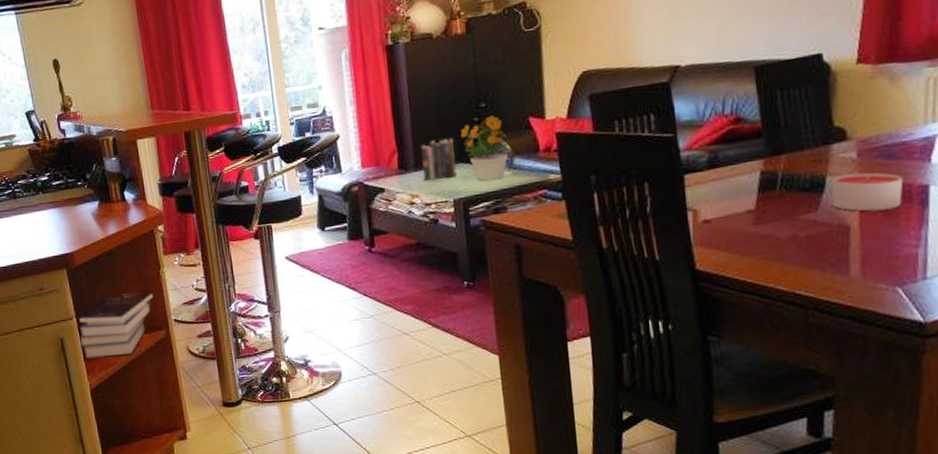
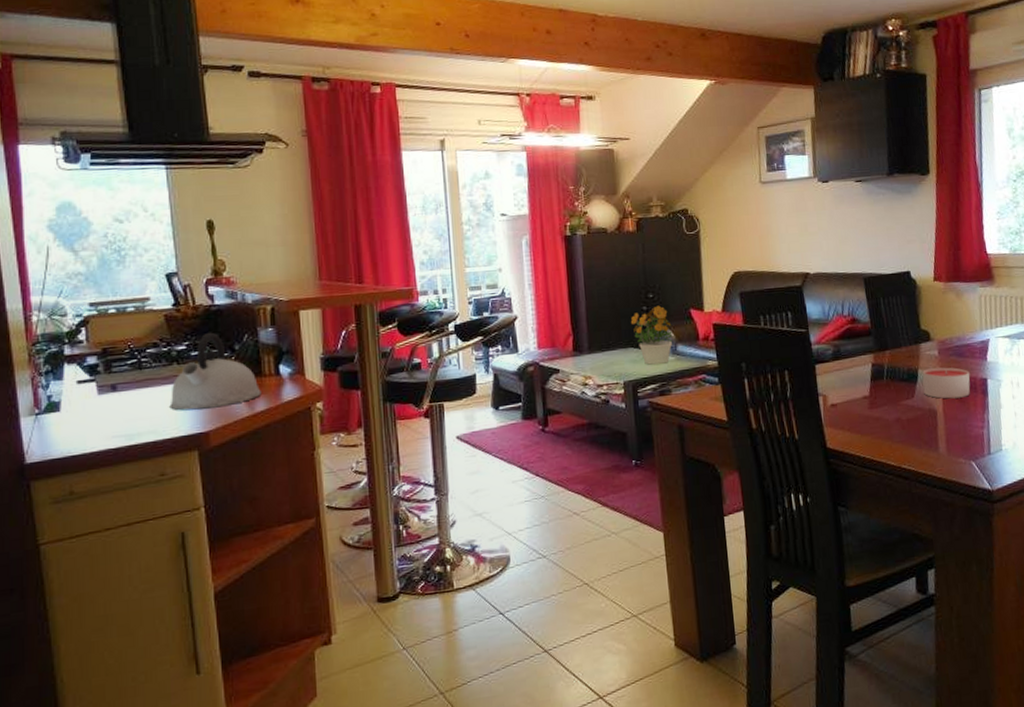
kettle: none [40,163,112,235] -> present [169,332,262,411]
books: present [78,292,153,359] -> none [207,476,304,556]
books: present [419,138,457,180] -> none [593,324,627,363]

